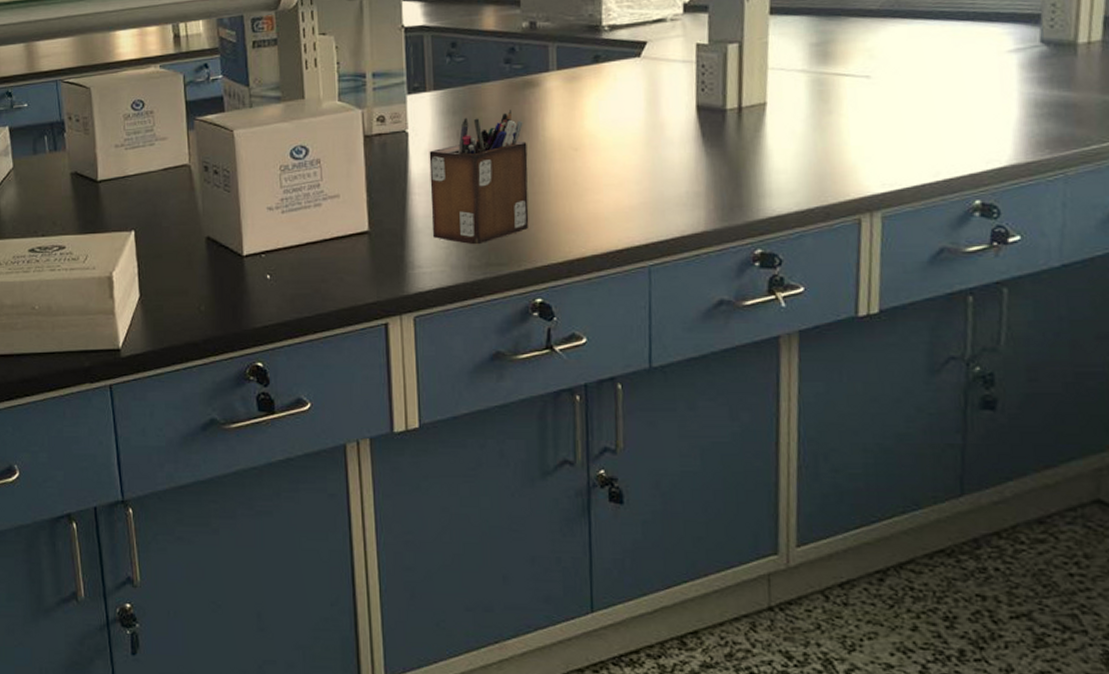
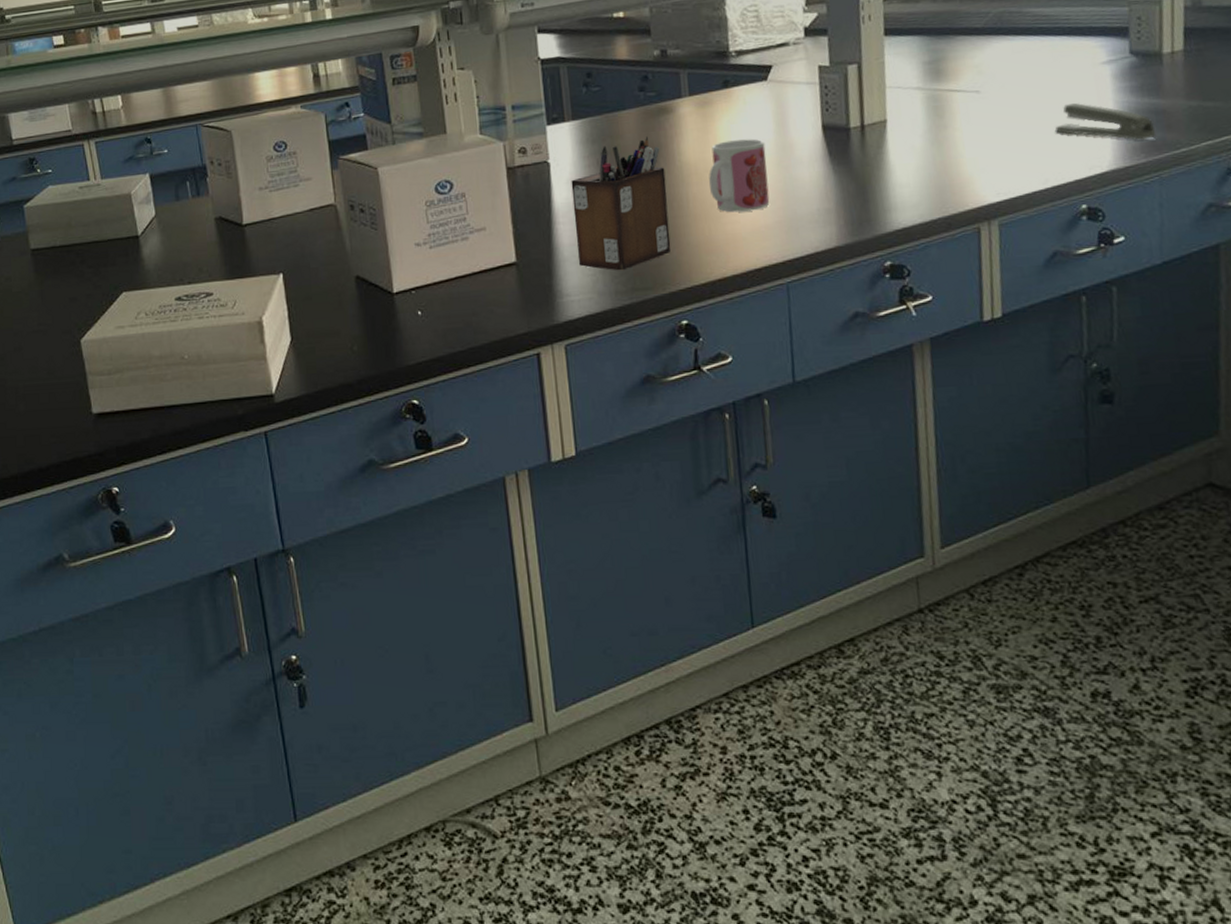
mug: none [573,116,636,191] -> present [709,138,770,213]
stapler: none [950,93,1065,135] -> present [1054,103,1157,140]

